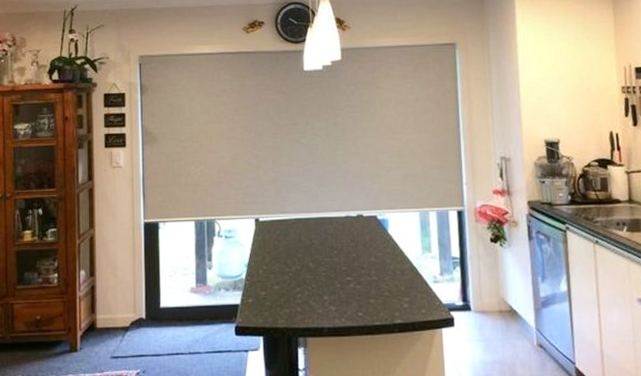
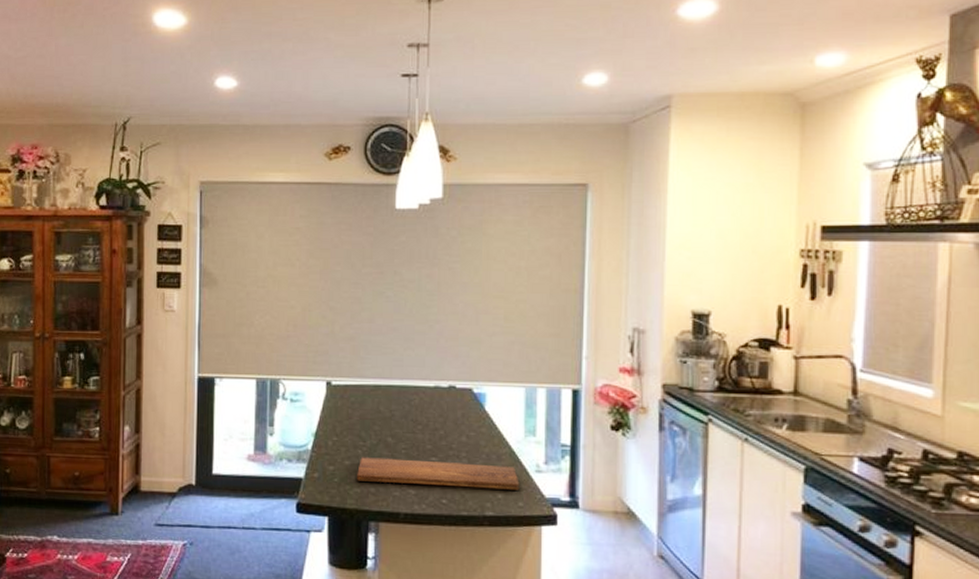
cutting board: none [285,279,422,303] -> present [357,457,520,490]

